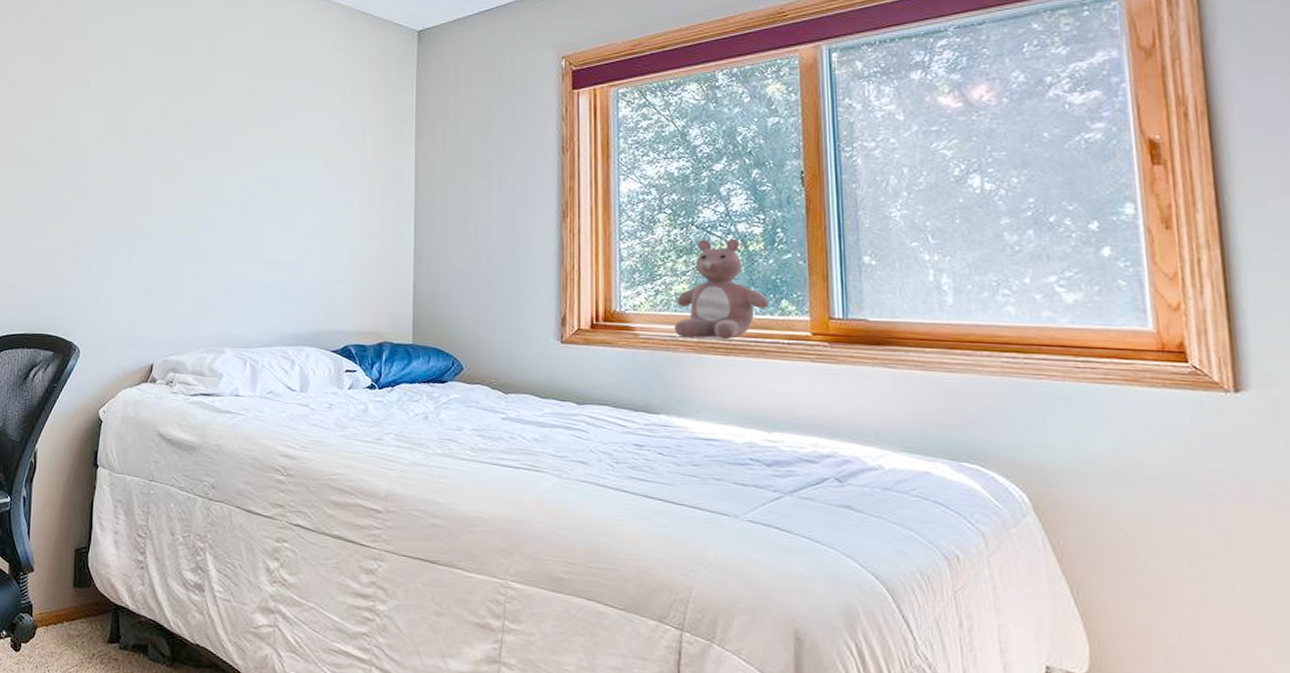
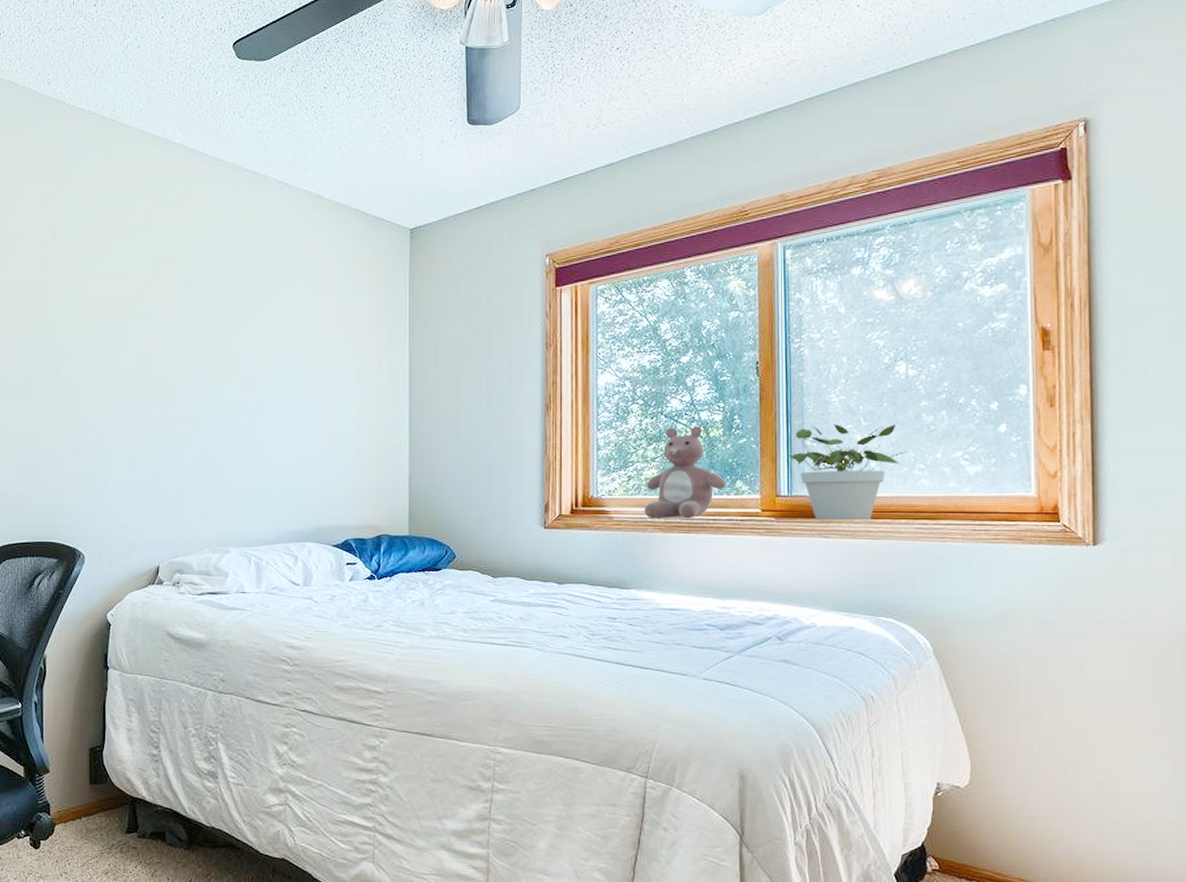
potted plant: none [841,242,990,351] -> present [787,423,909,521]

